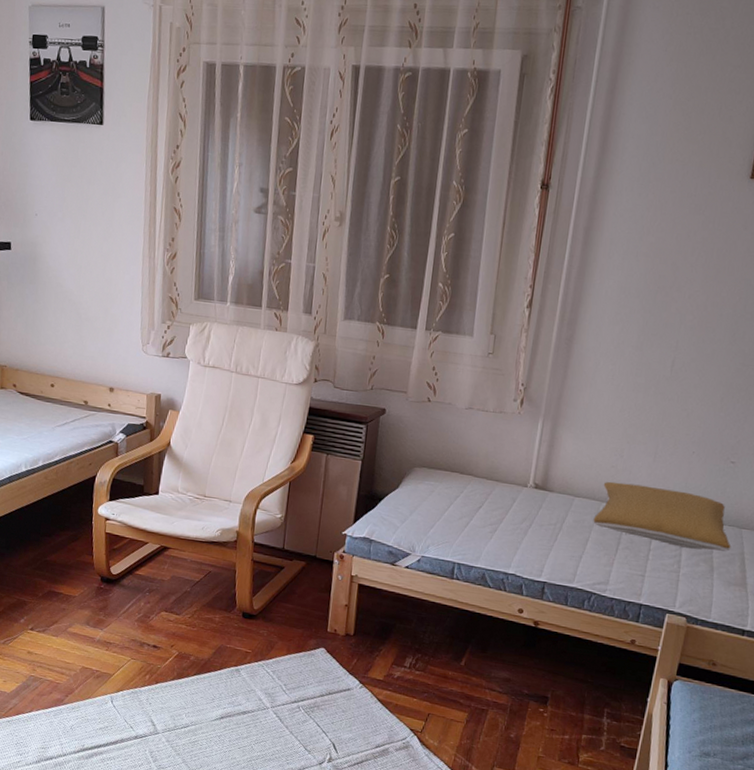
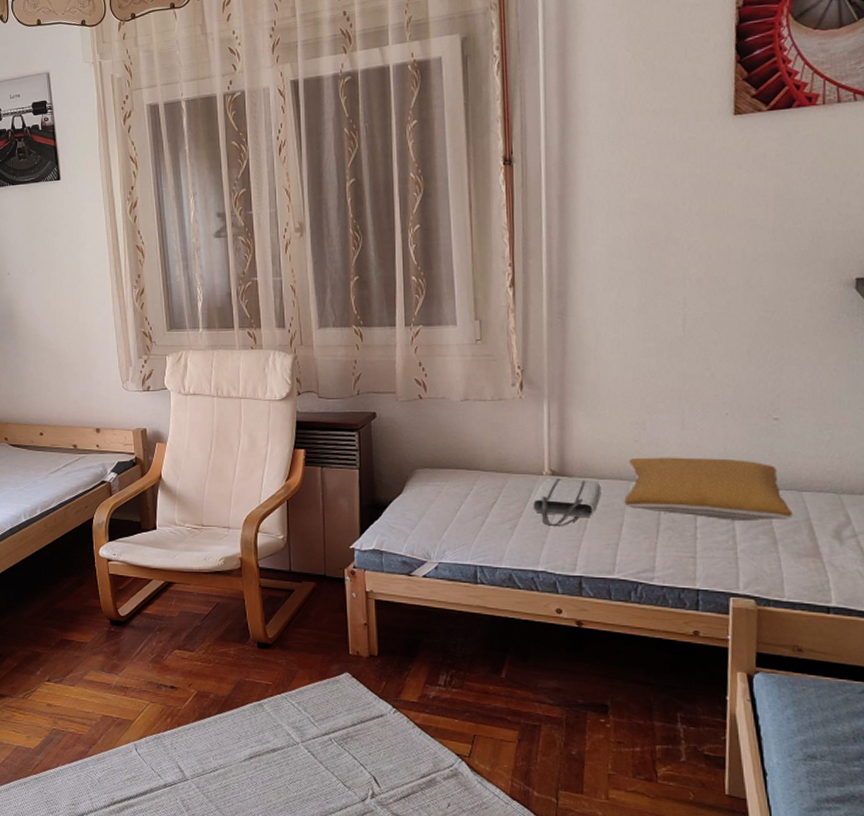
tote bag: none [513,490,576,536] -> present [532,478,602,527]

